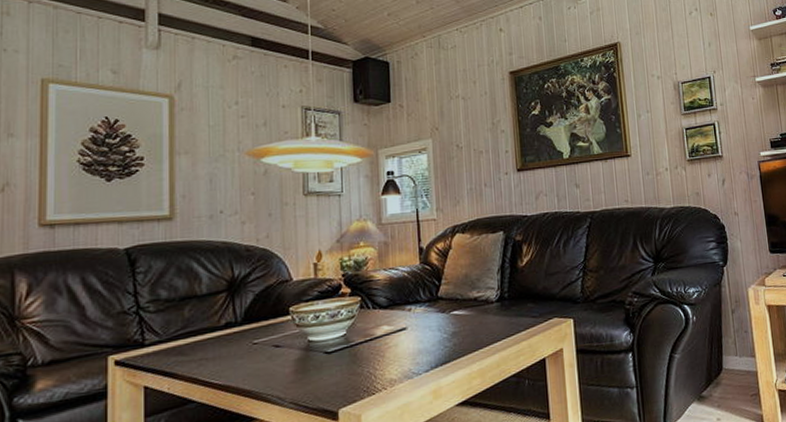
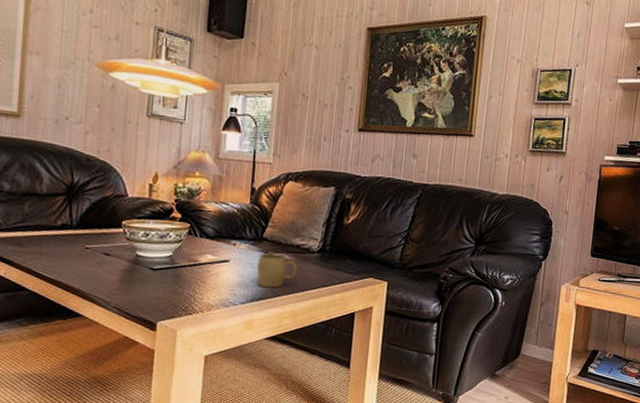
mug: none [437,310,478,350] -> present [257,252,297,288]

